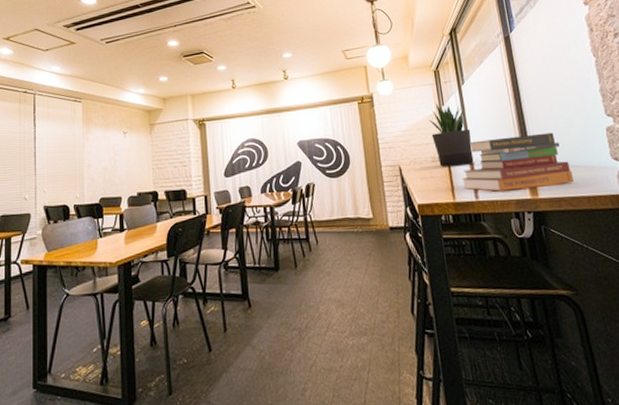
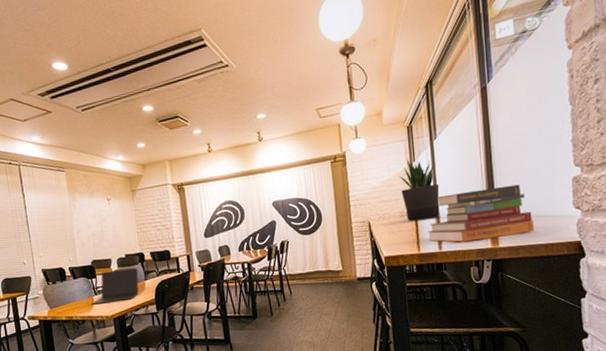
laptop: none [95,207,150,249] -> present [92,267,139,305]

